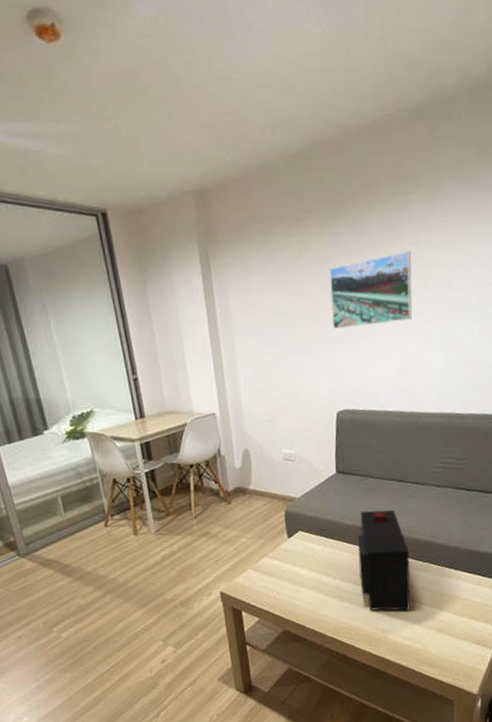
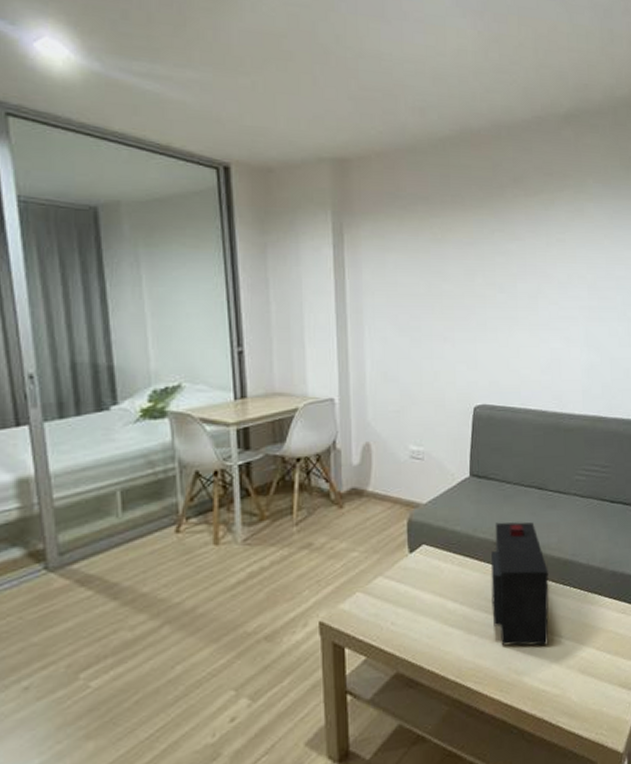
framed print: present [329,251,413,329] -> none [473,246,558,317]

